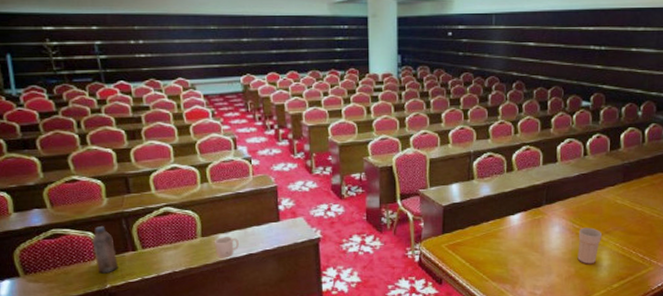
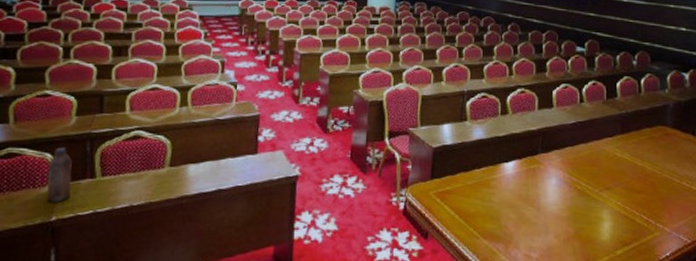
mug: present [214,237,239,259] -> none [181,168,209,193]
cup: present [577,227,603,265] -> none [576,181,603,225]

